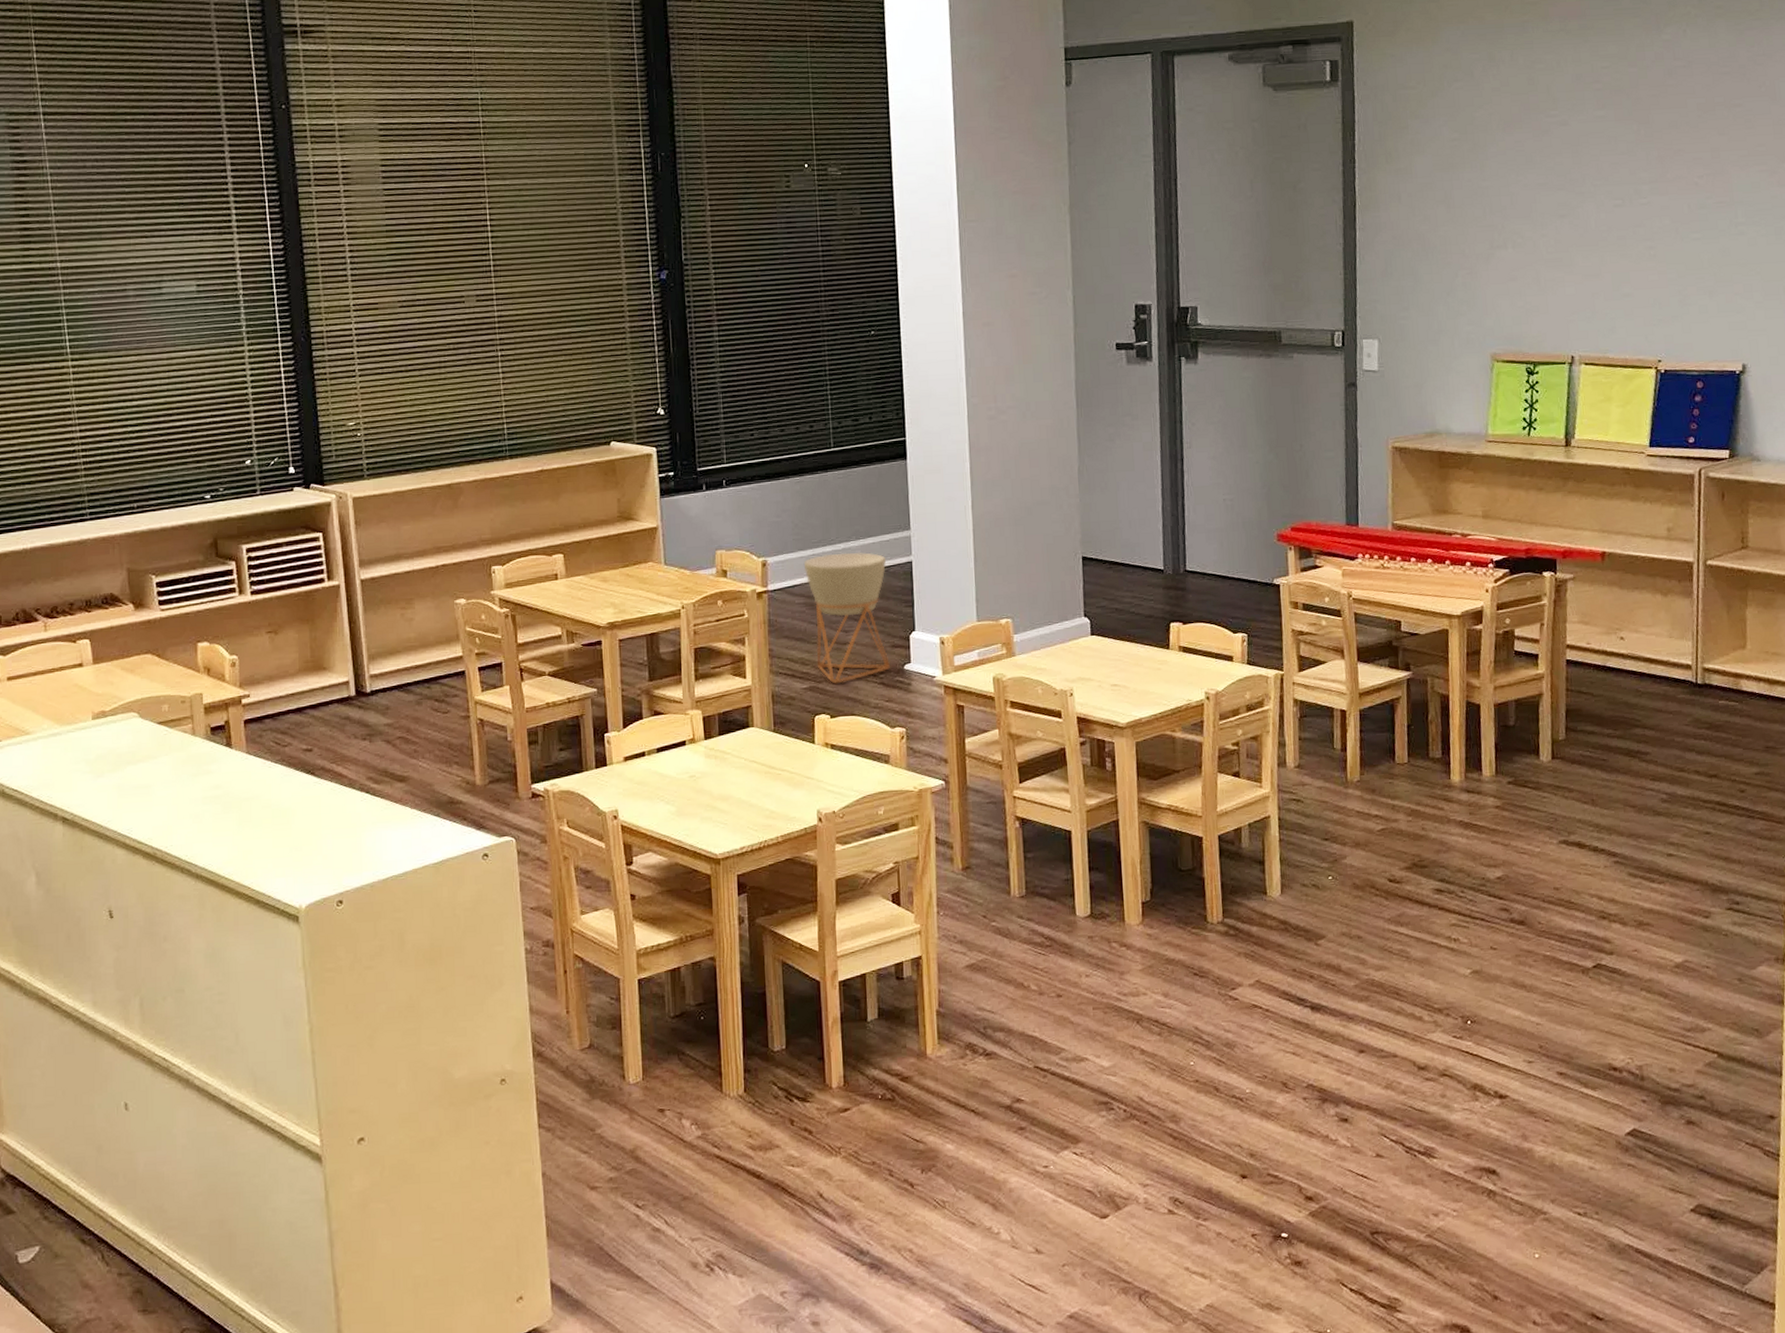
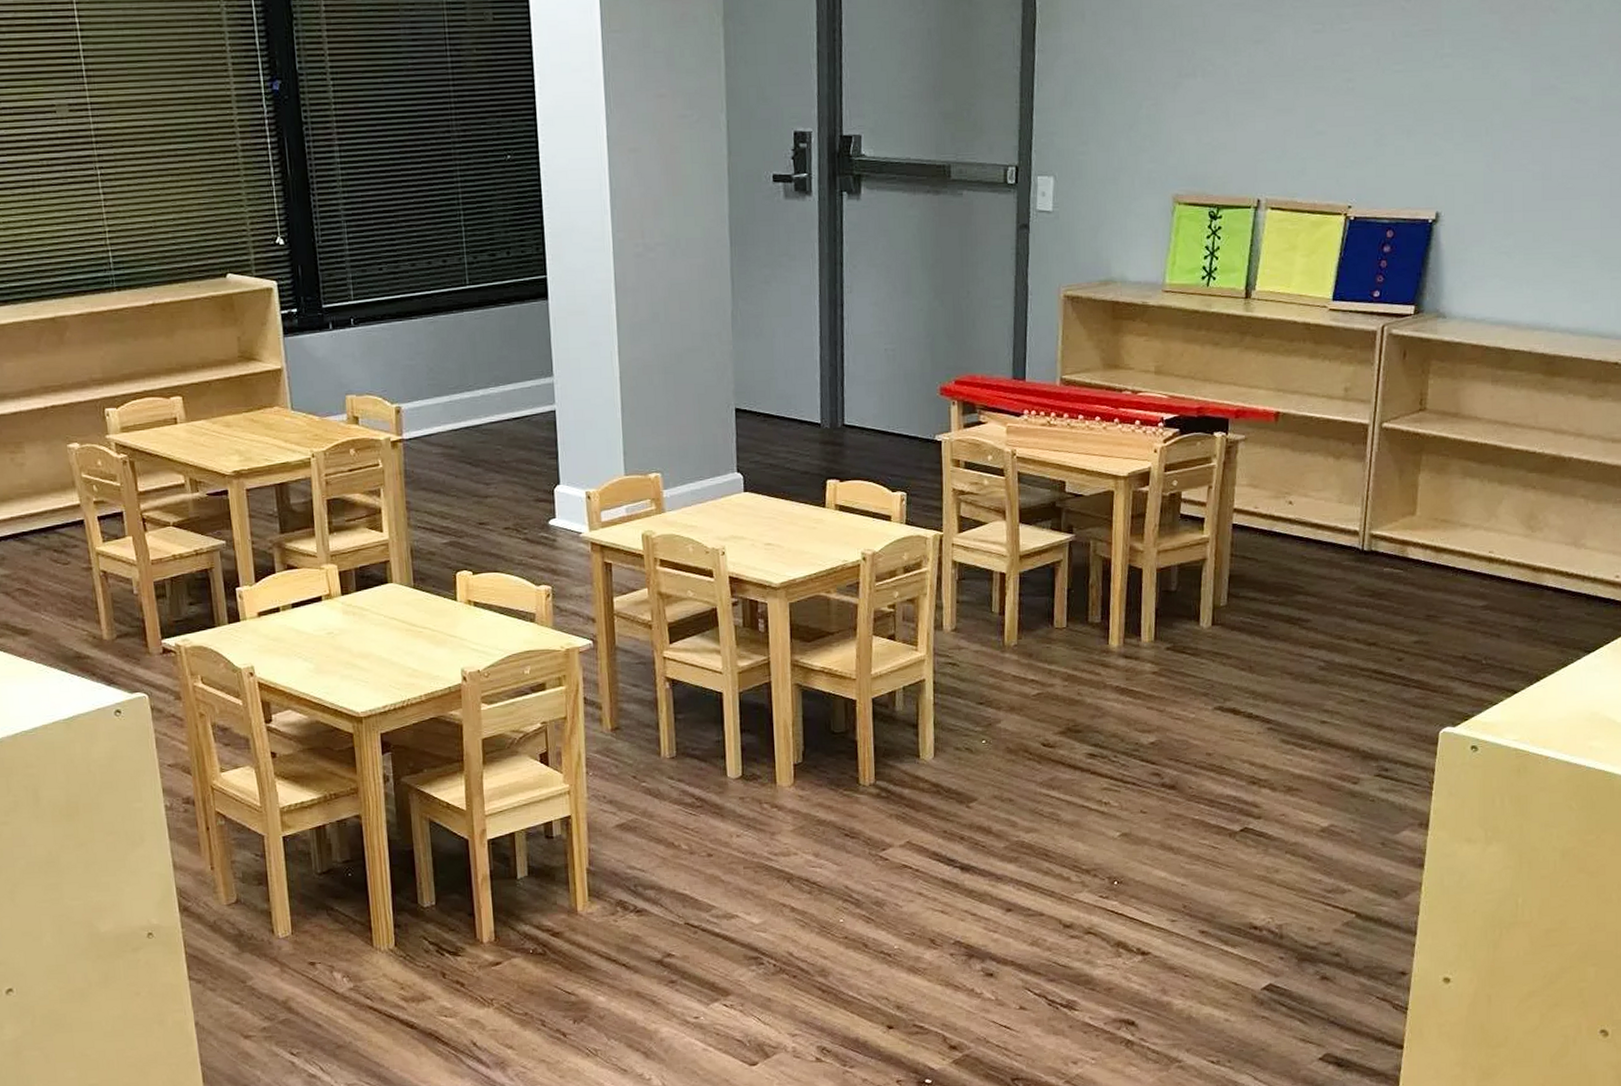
planter: present [804,552,890,684] -> none [441,399,534,539]

